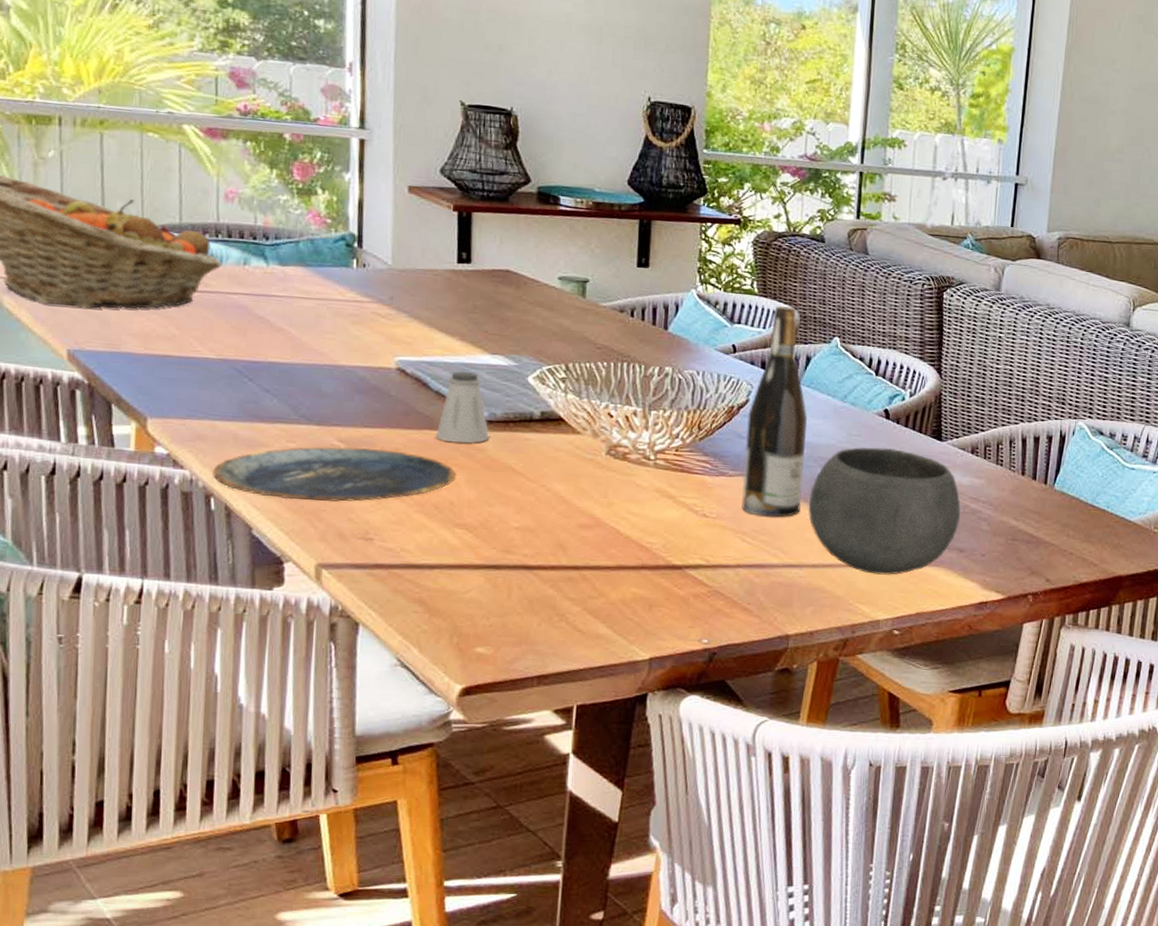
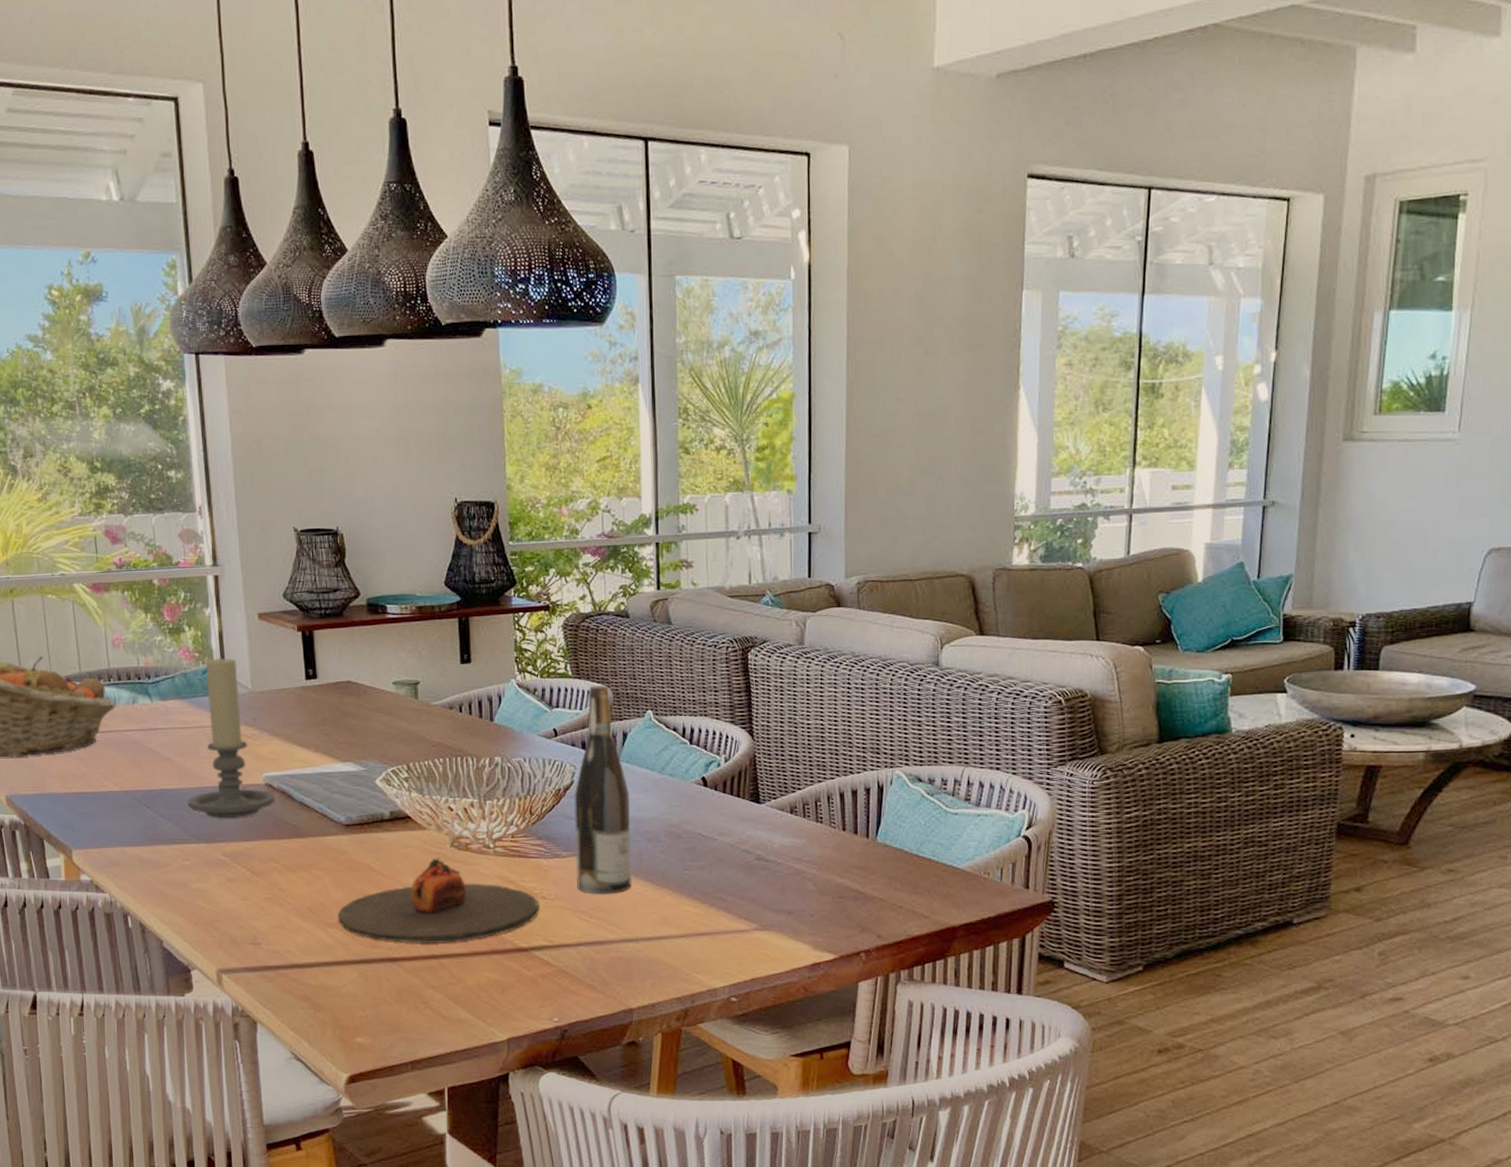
plate: present [211,446,456,502] -> none [126,859,324,913]
candle holder: none [300,226,407,402] -> present [188,656,275,818]
saltshaker: present [435,370,489,443] -> none [303,780,348,848]
plate: none [467,464,699,555] -> present [337,857,540,944]
bowl: present [808,447,961,575] -> none [638,815,785,943]

